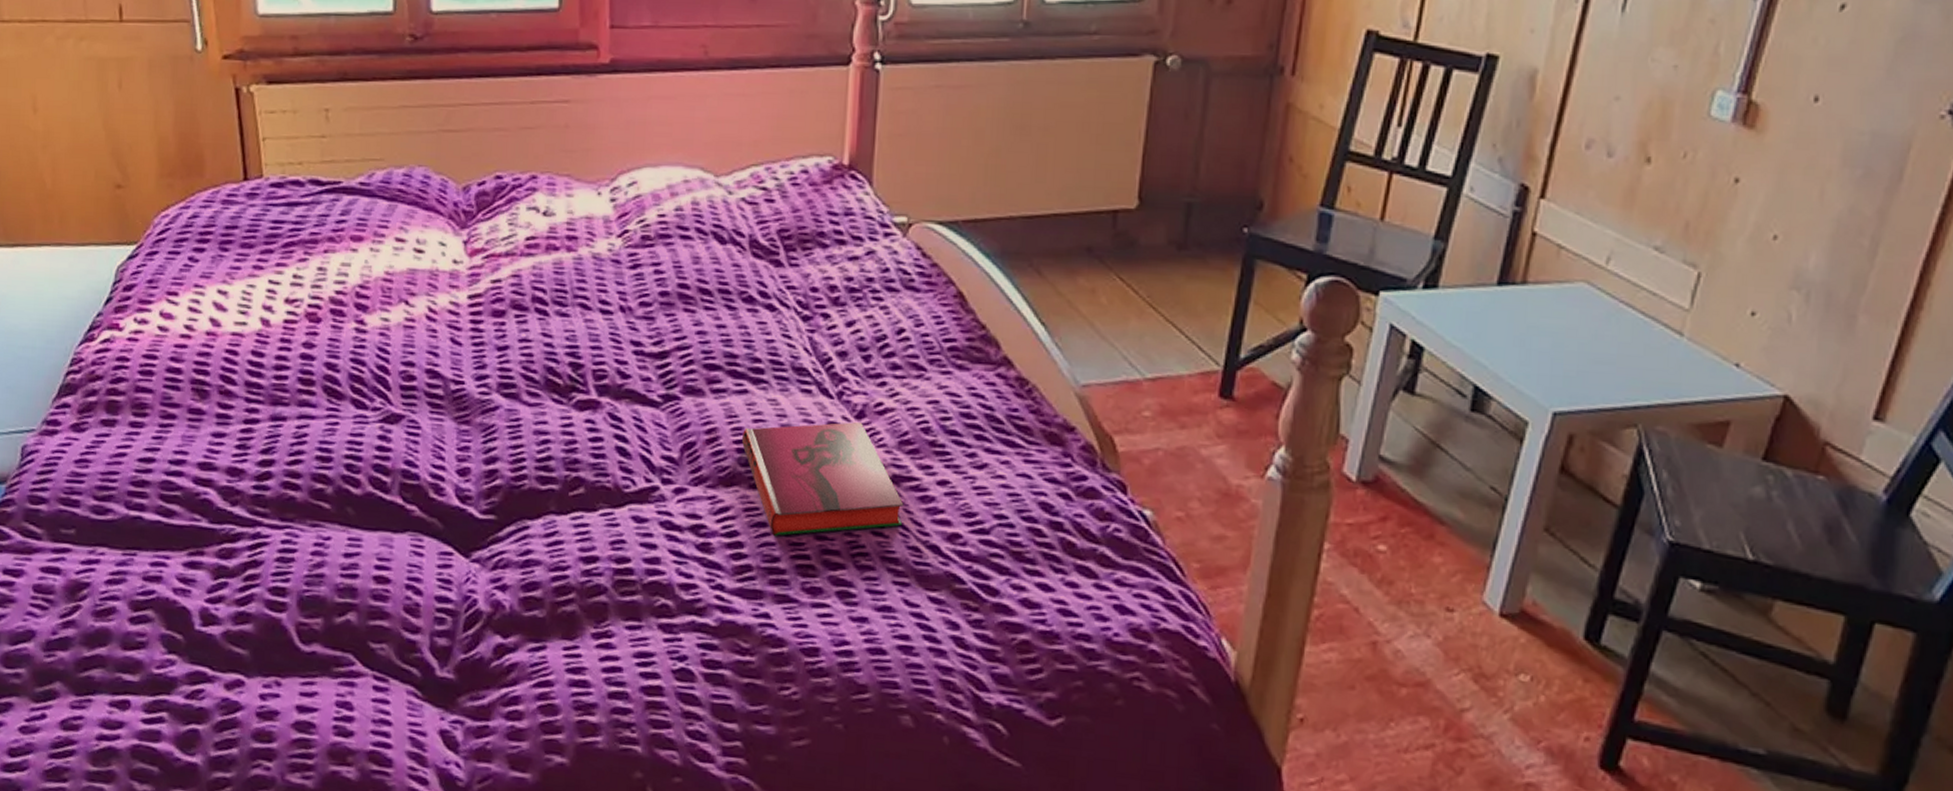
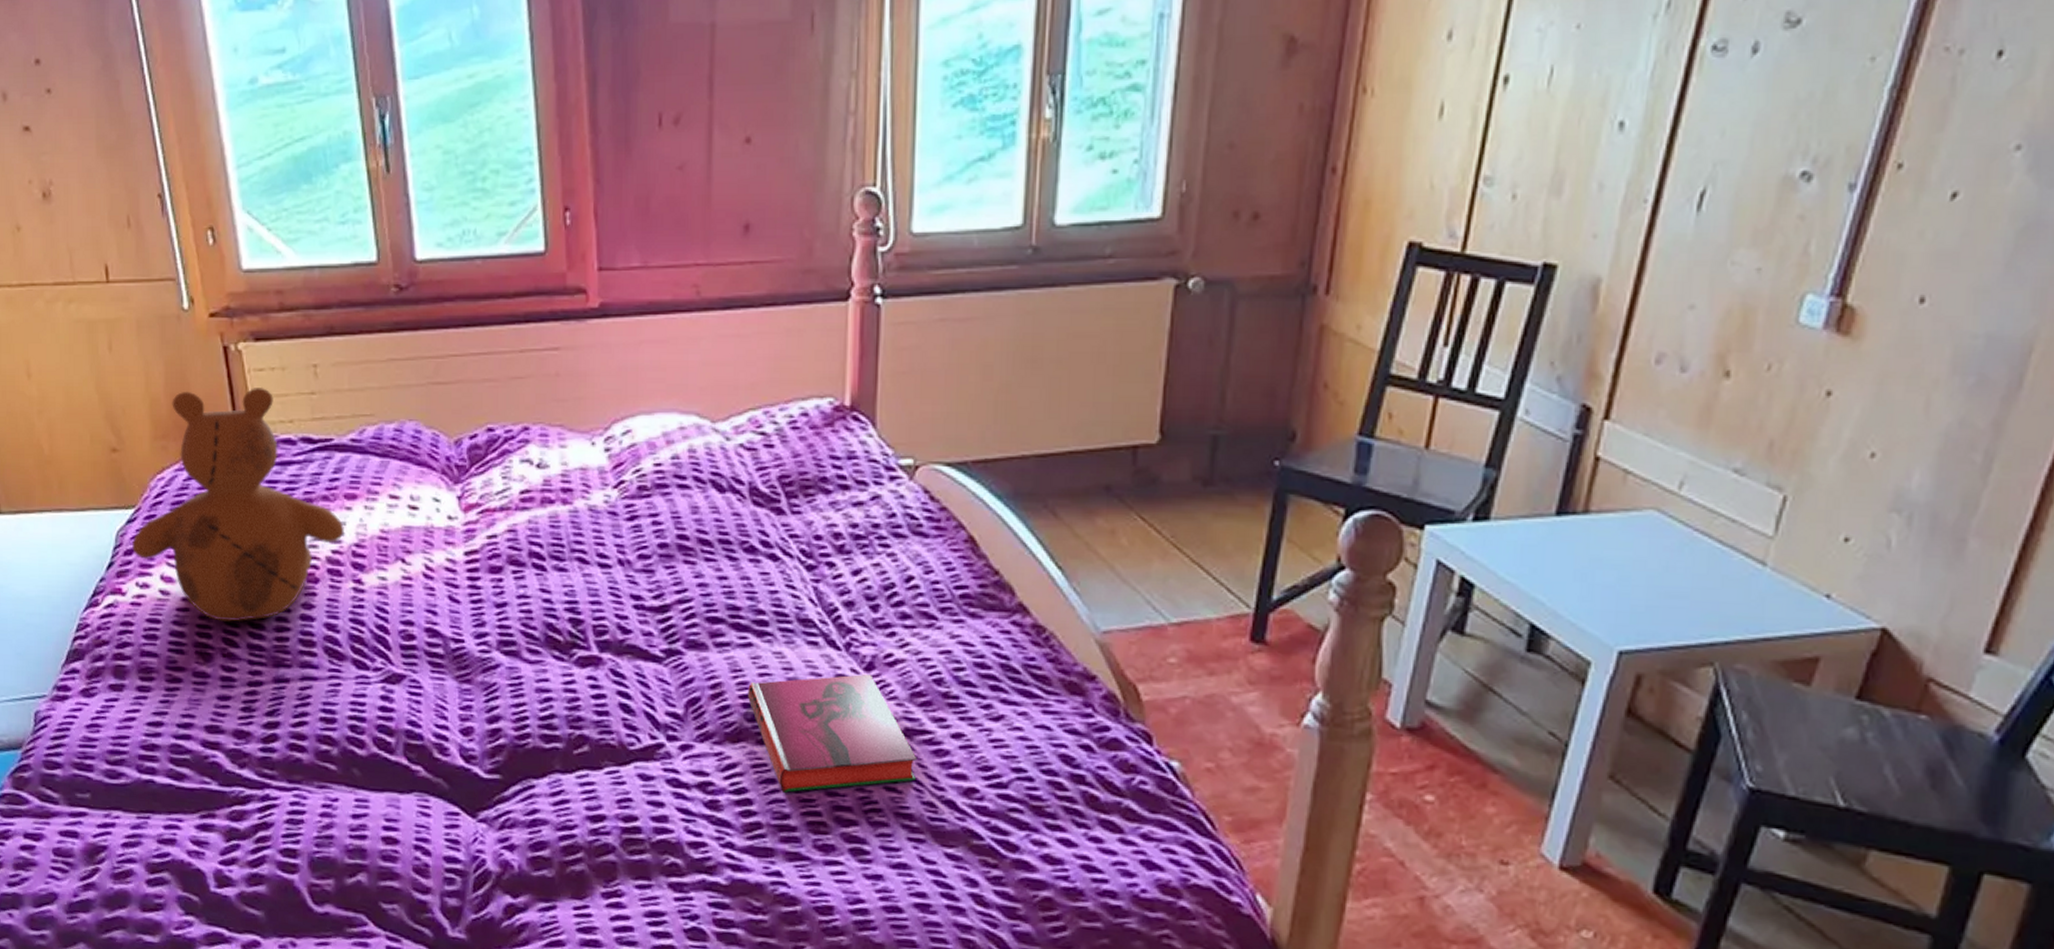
teddy bear: none [132,128,349,360] -> present [132,386,344,622]

